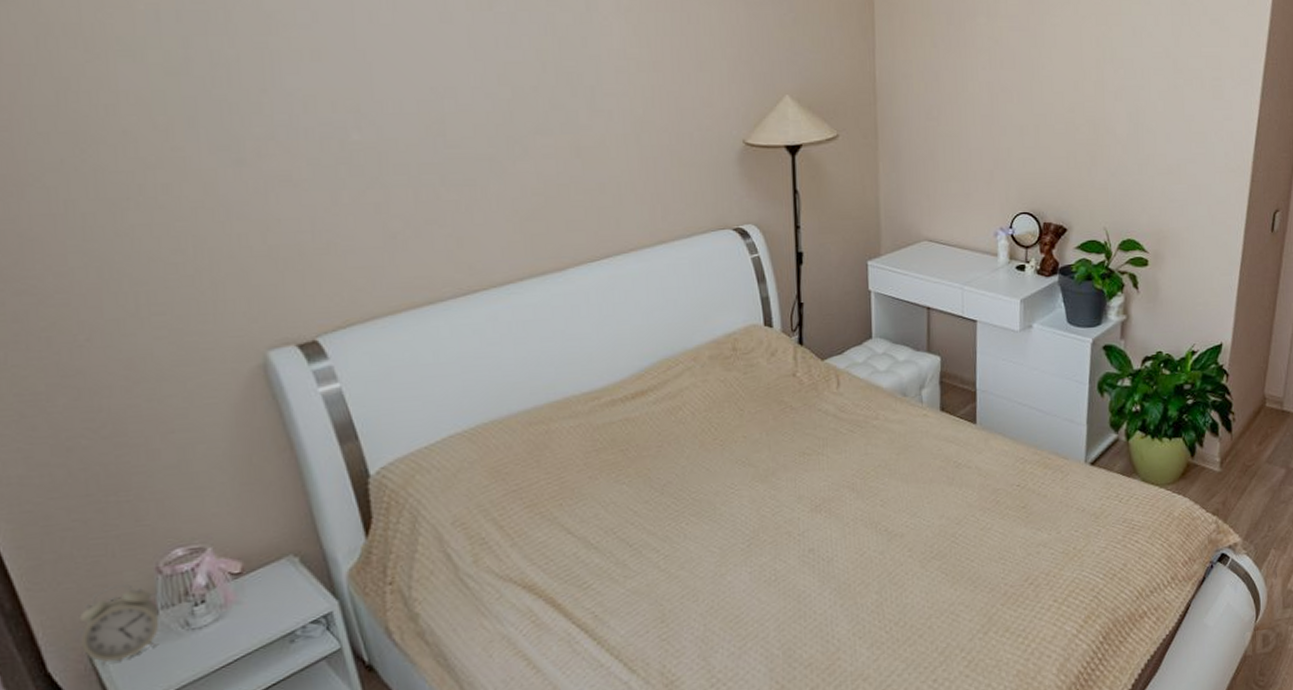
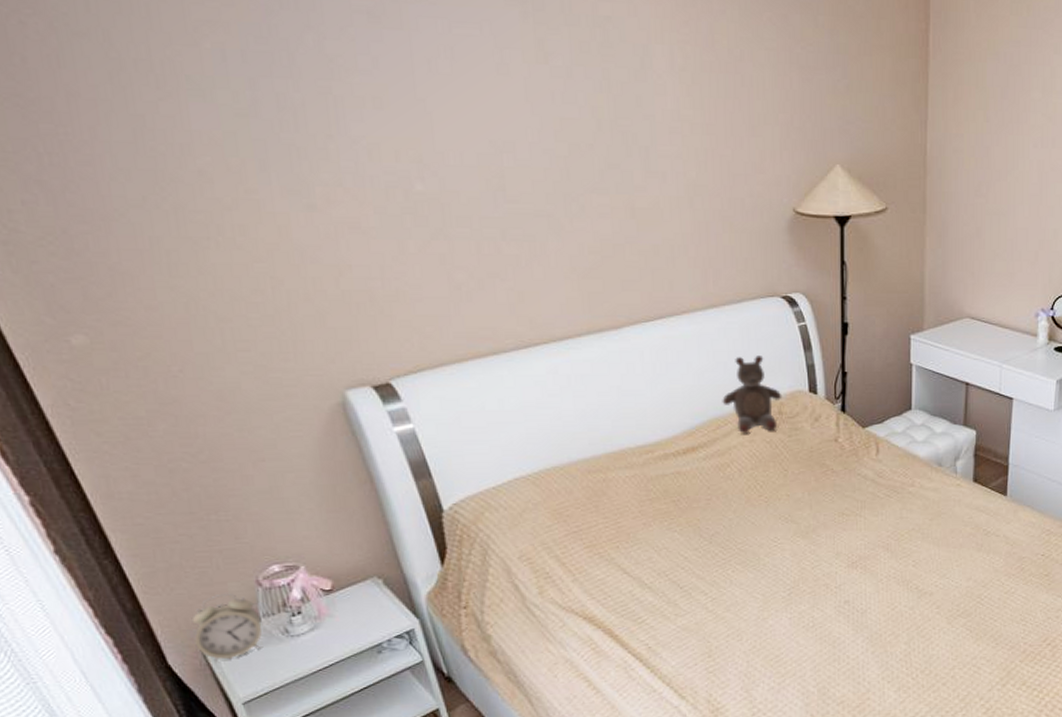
stuffed bear: none [672,290,736,374] -> present [722,356,782,434]

